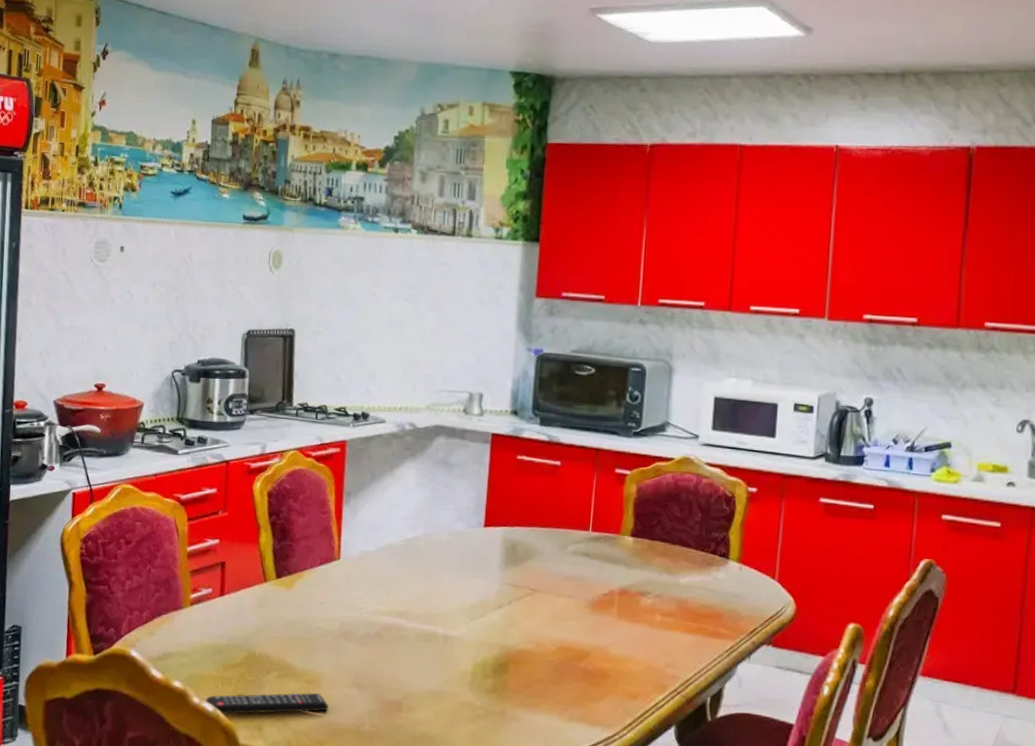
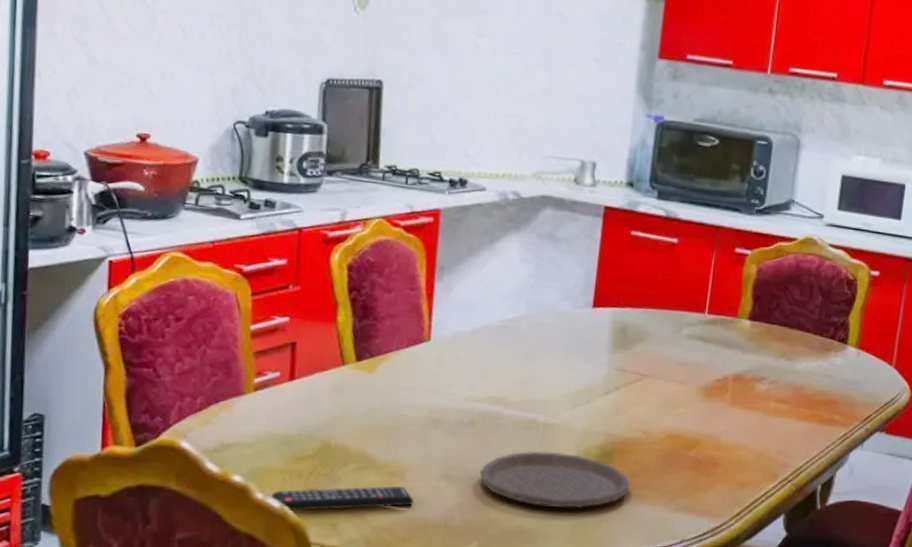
plate: none [386,661,525,716] -> present [479,451,630,508]

